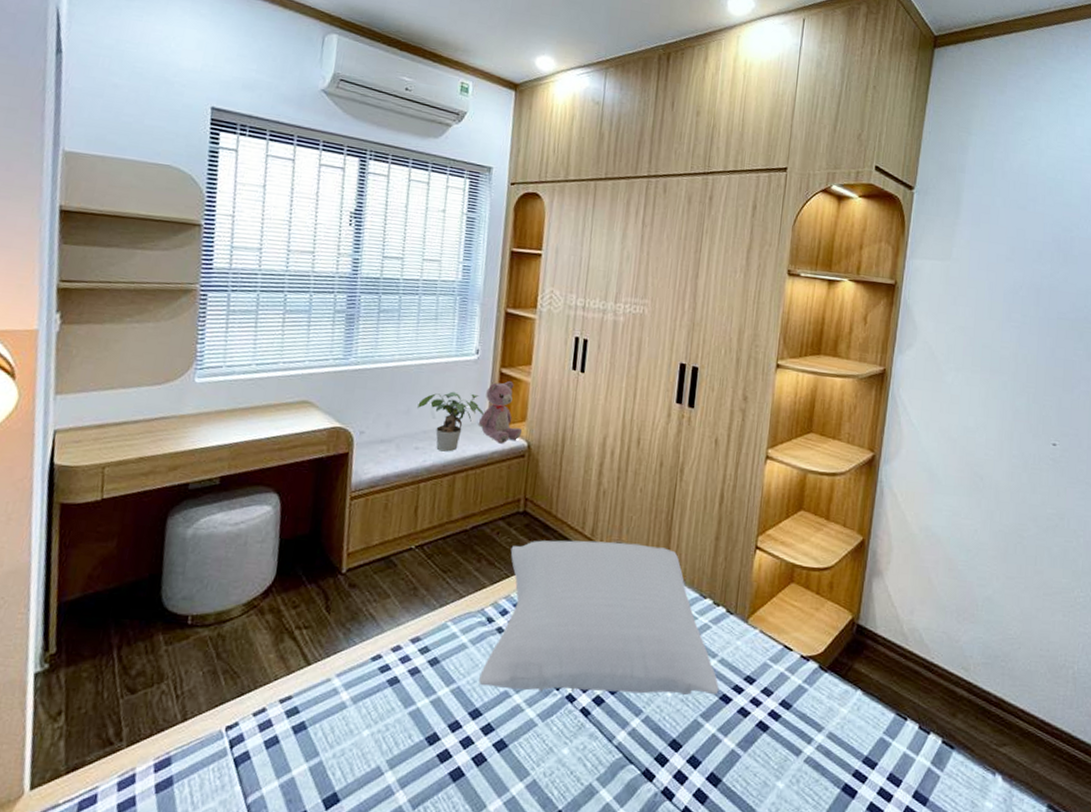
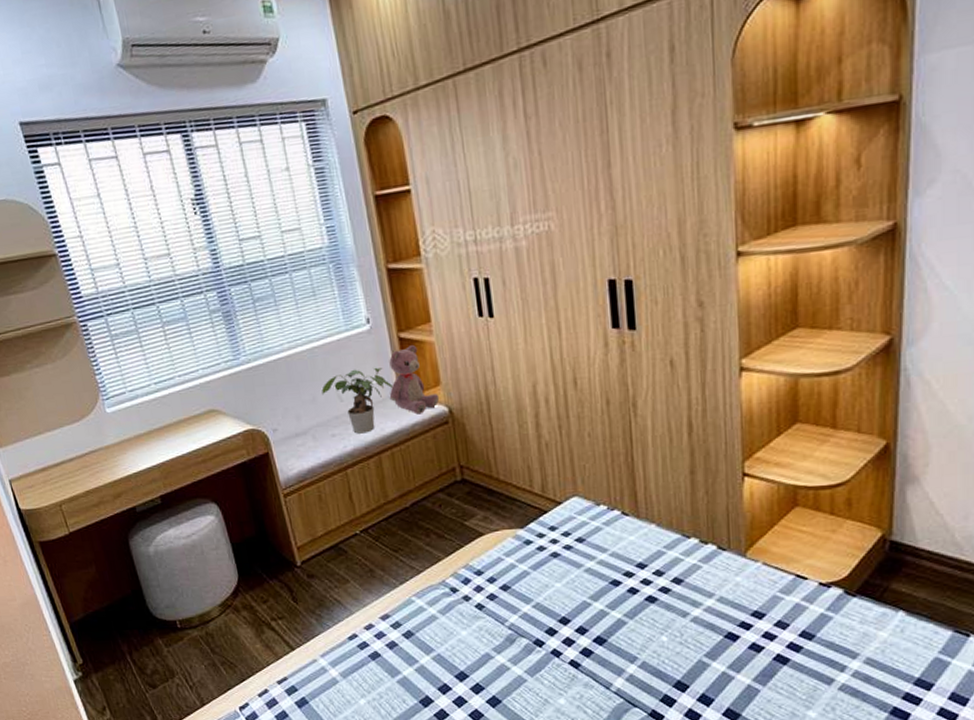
pillow: present [479,540,719,696] -> none [457,492,722,651]

